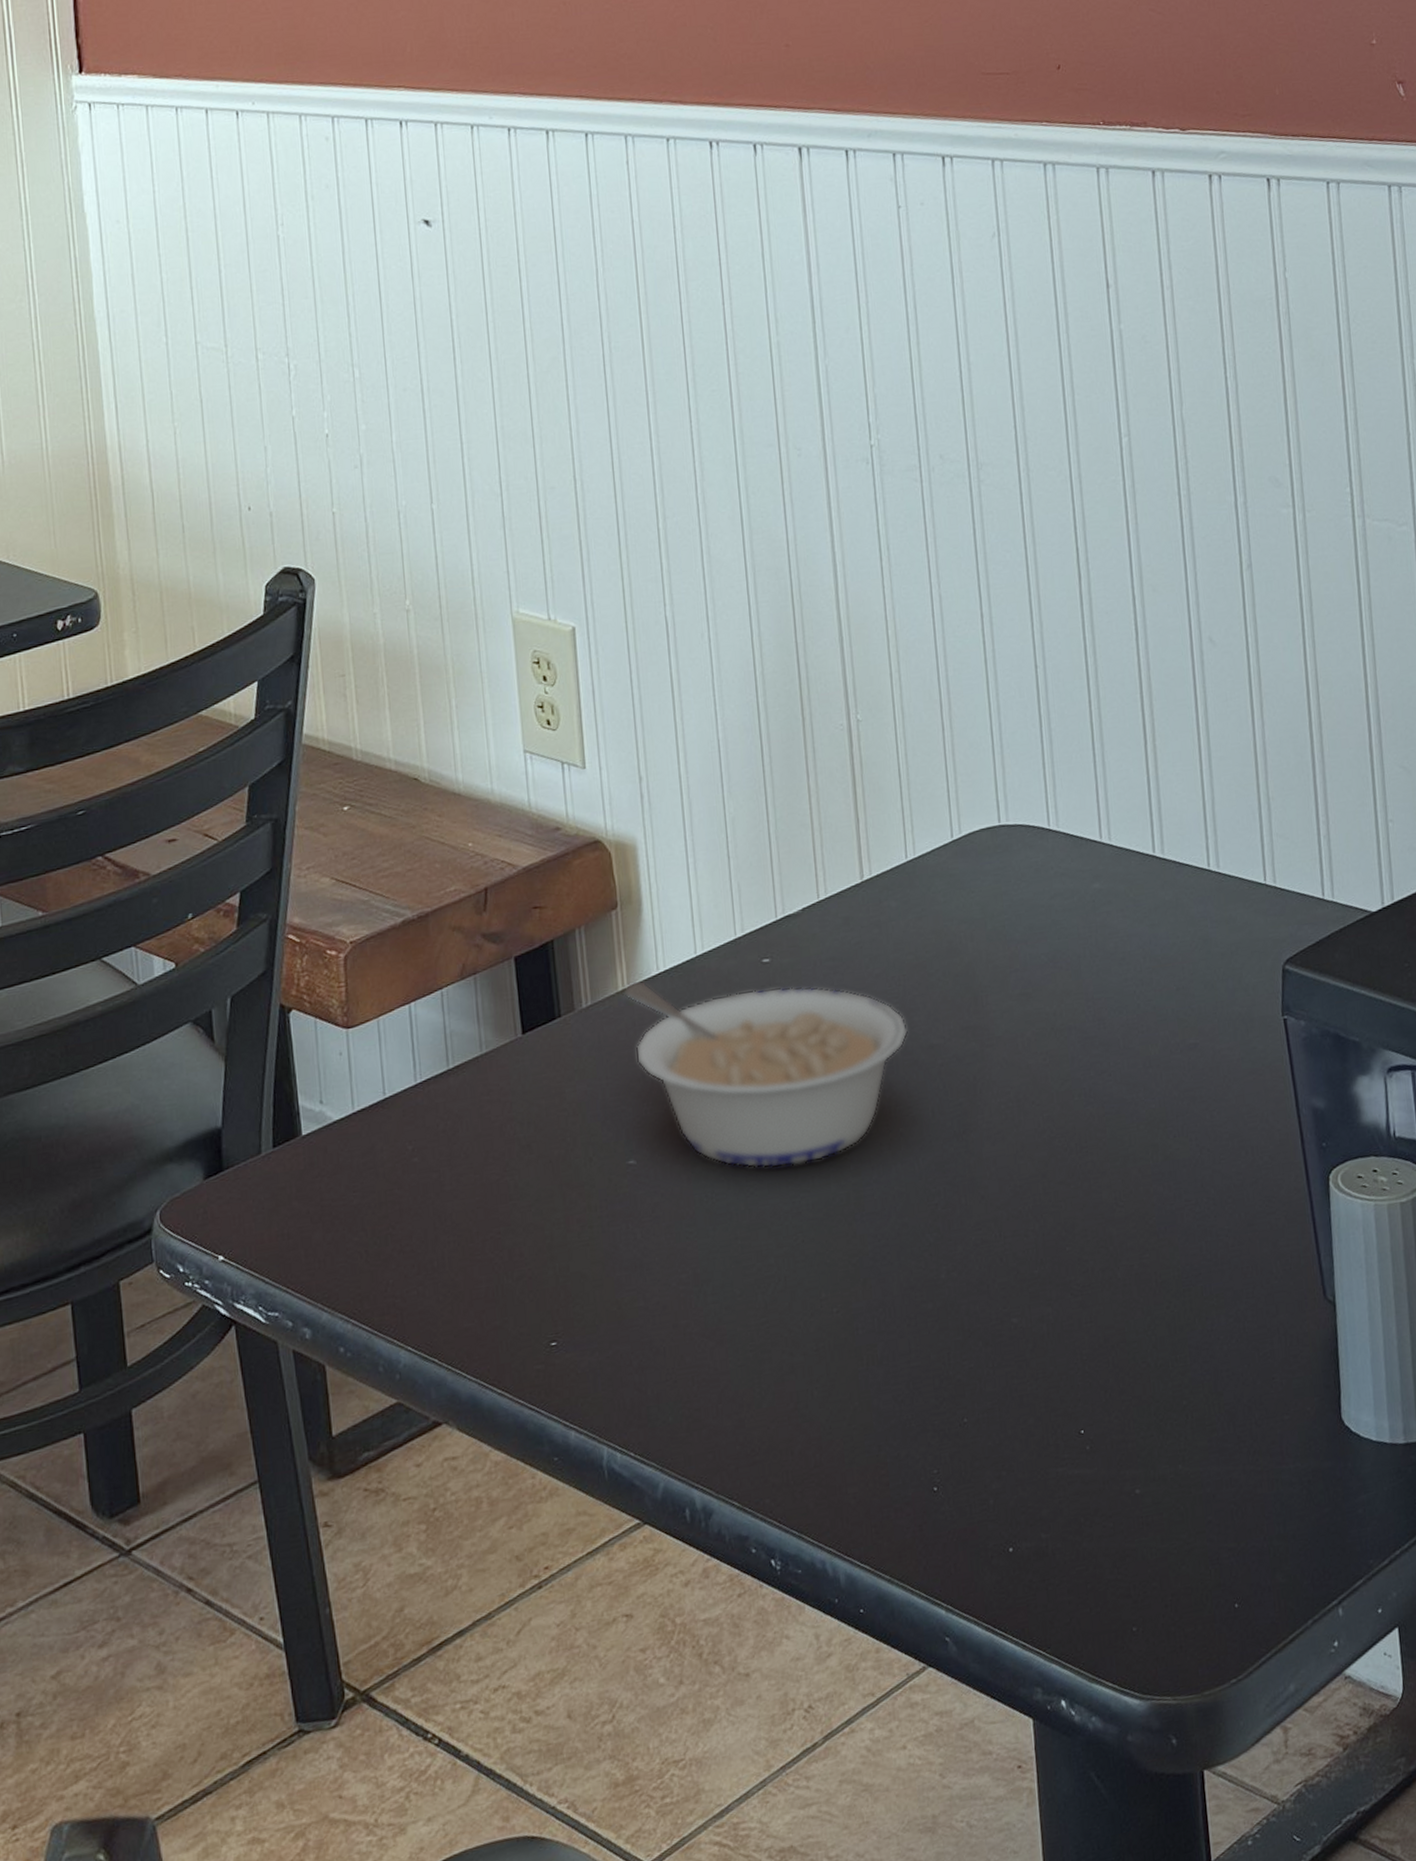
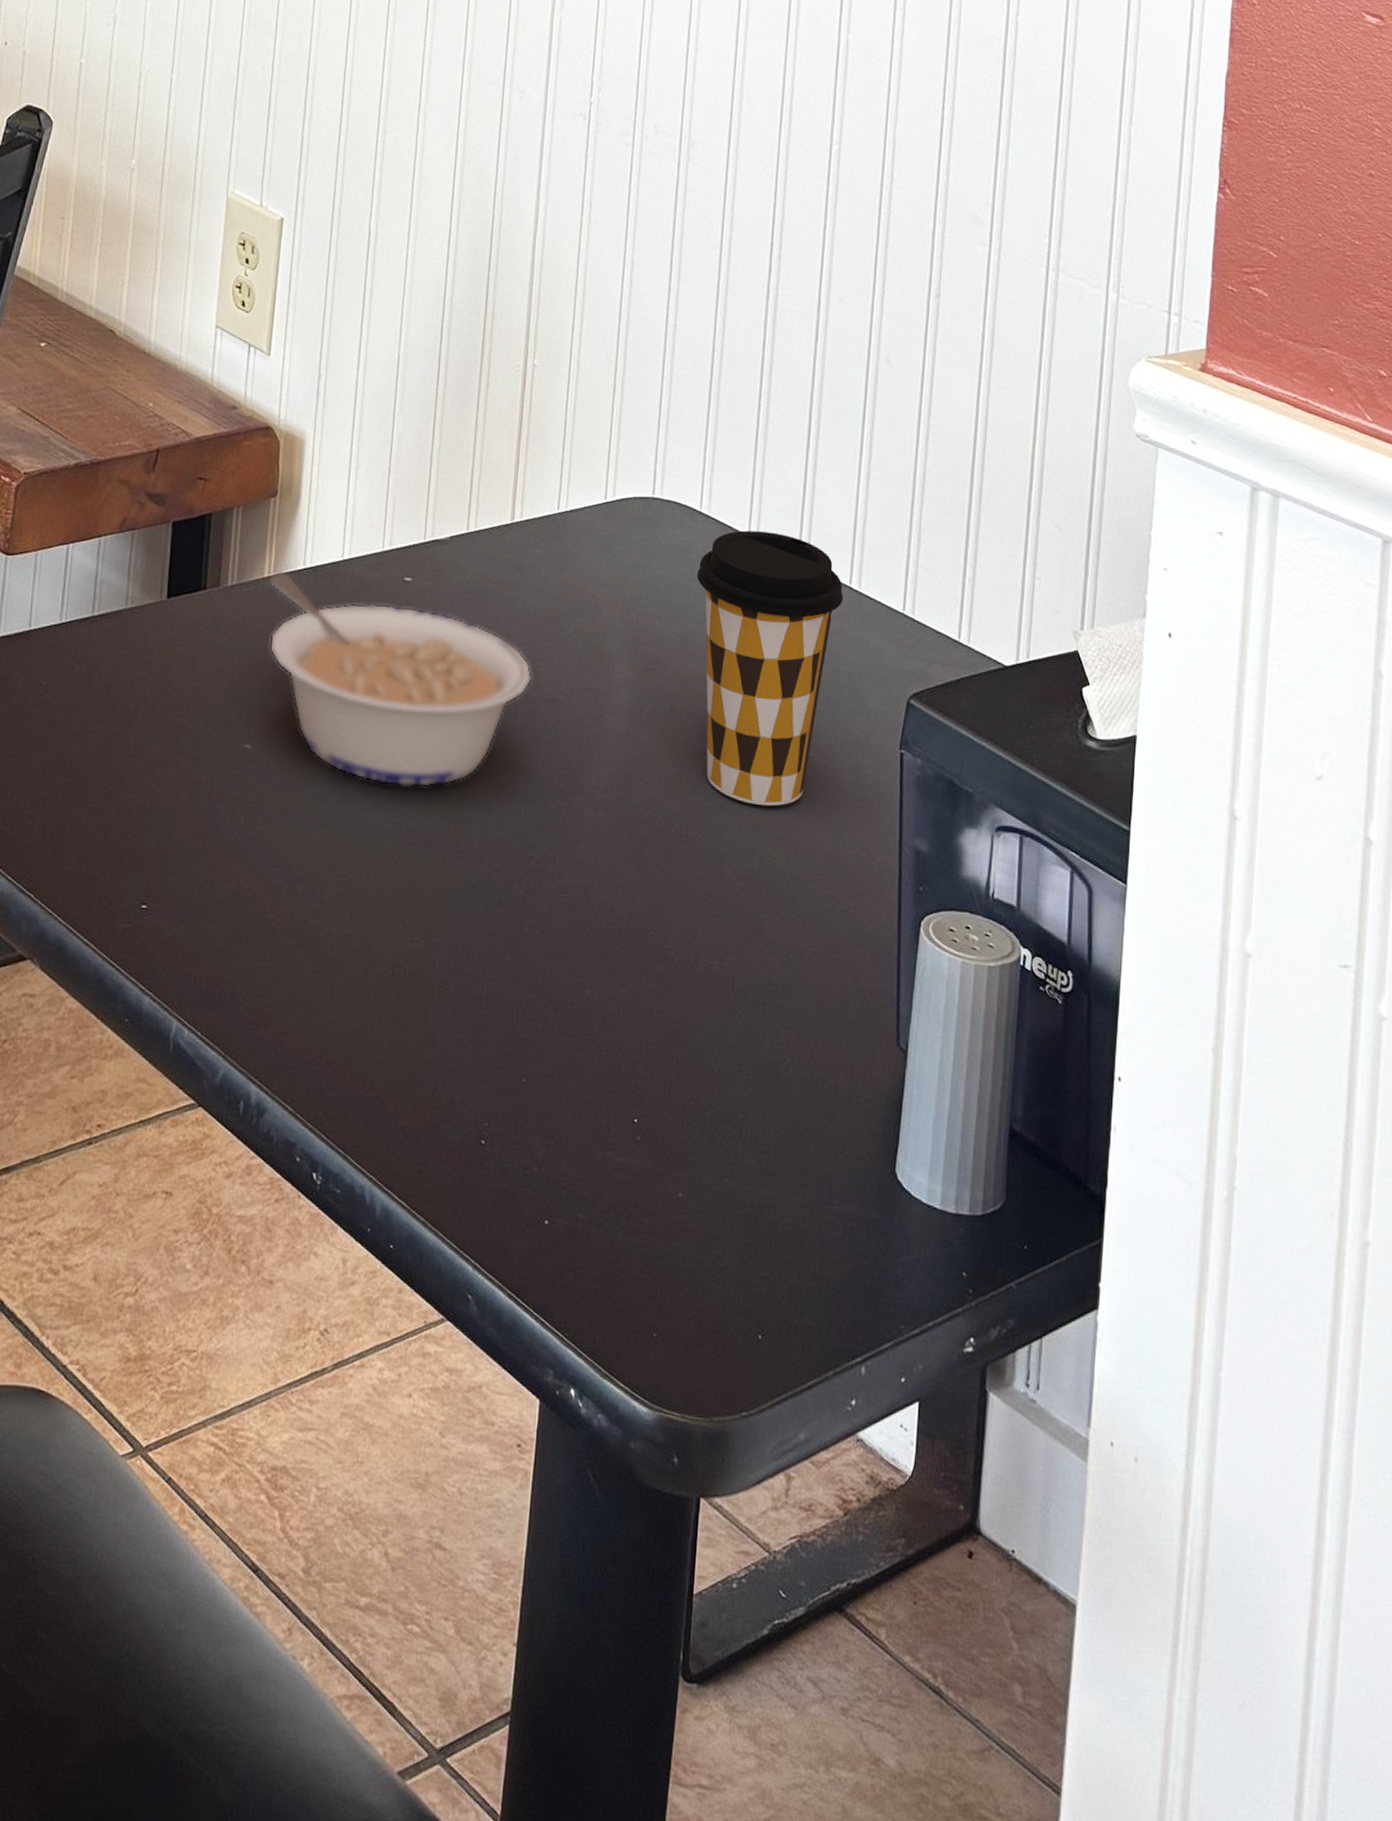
coffee cup: none [1055,832,1204,1103] -> present [697,530,844,806]

